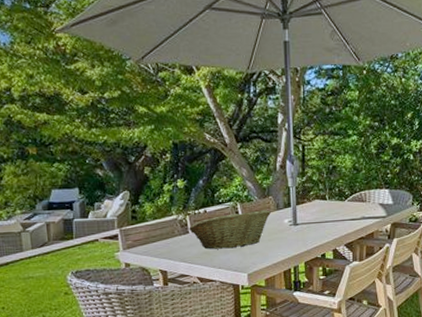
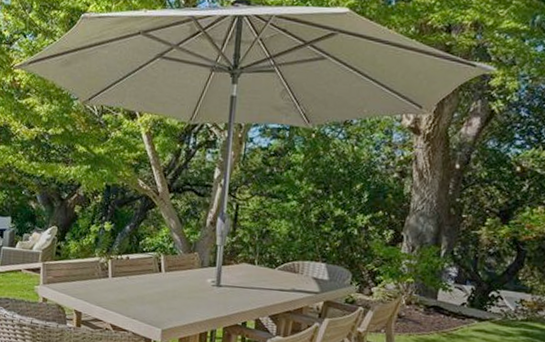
fruit basket: present [189,210,271,249] -> none [109,262,194,301]

